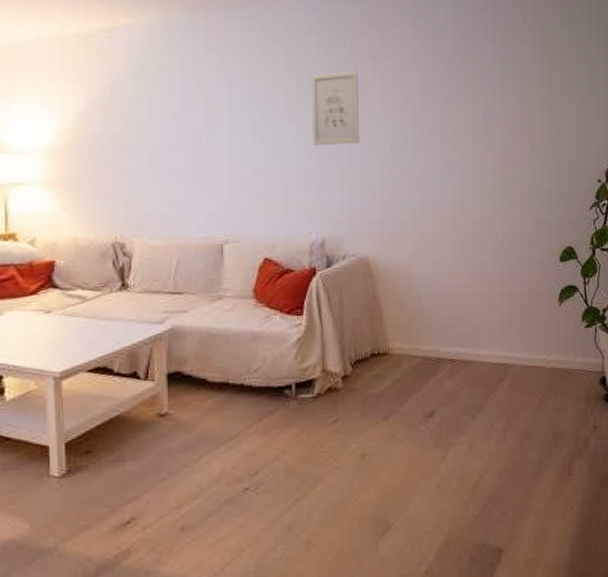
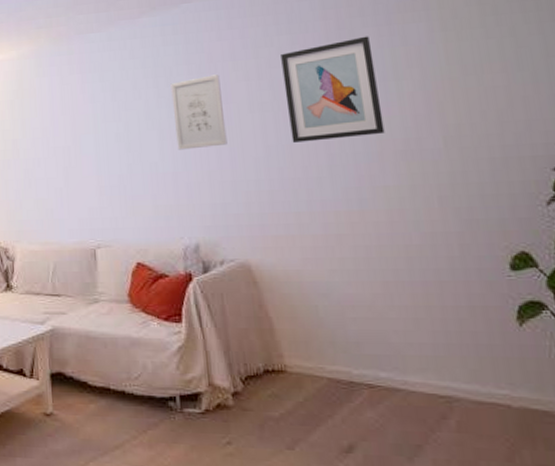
wall art: none [414,51,489,146] -> present [281,36,385,143]

